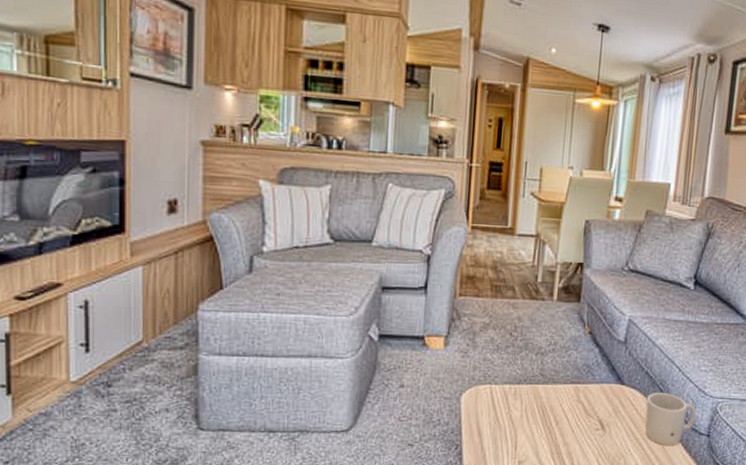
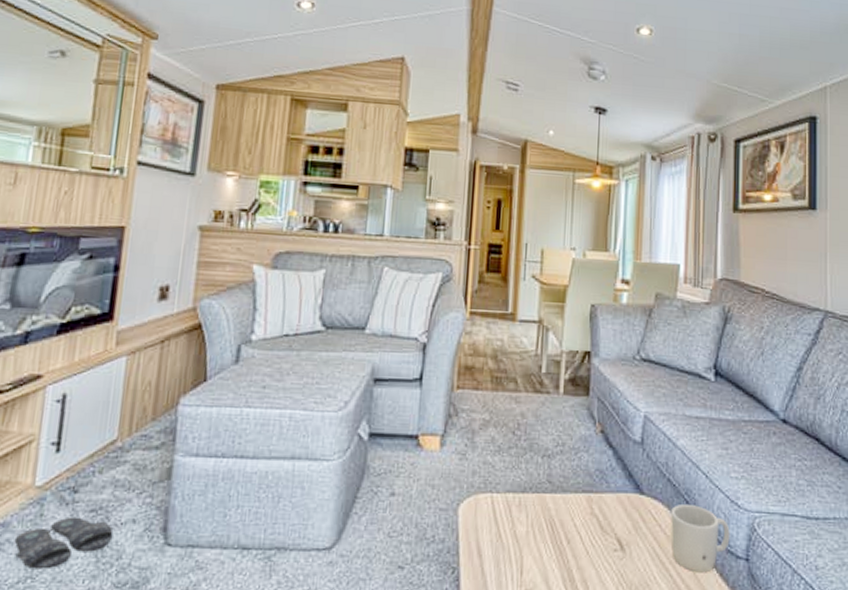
slippers: none [58,407,149,450] -> present [14,516,114,569]

